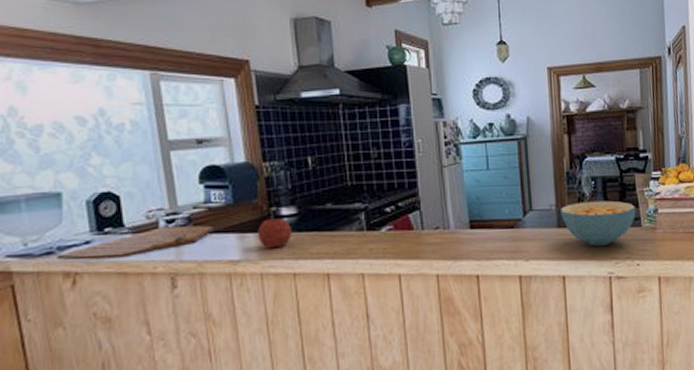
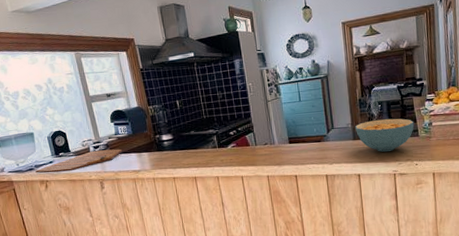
fruit: present [258,216,292,249] -> none [149,141,170,162]

